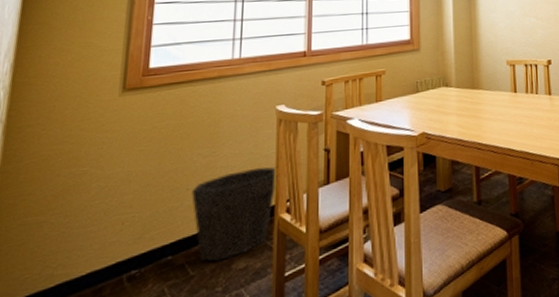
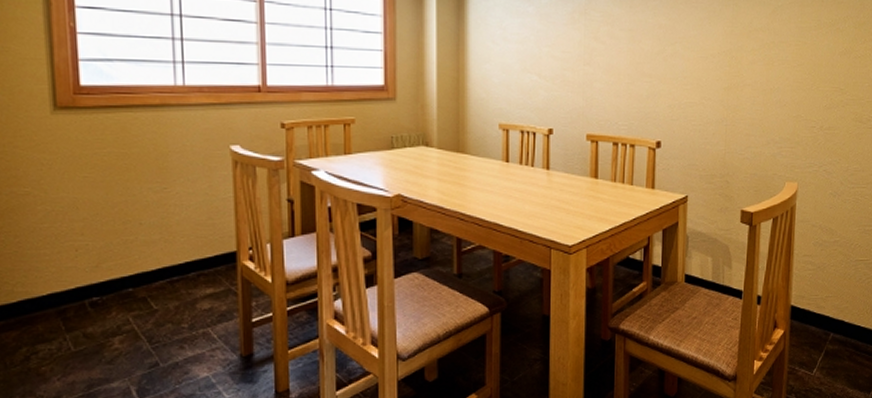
waste bin: present [191,166,278,262] -> none [146,210,238,299]

